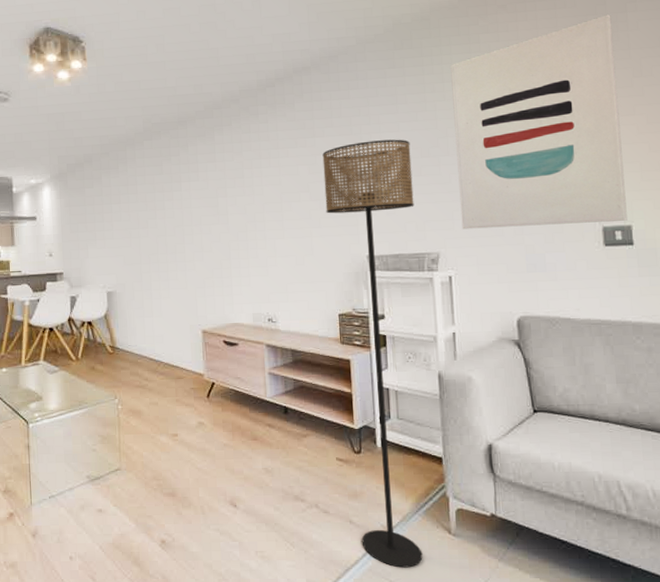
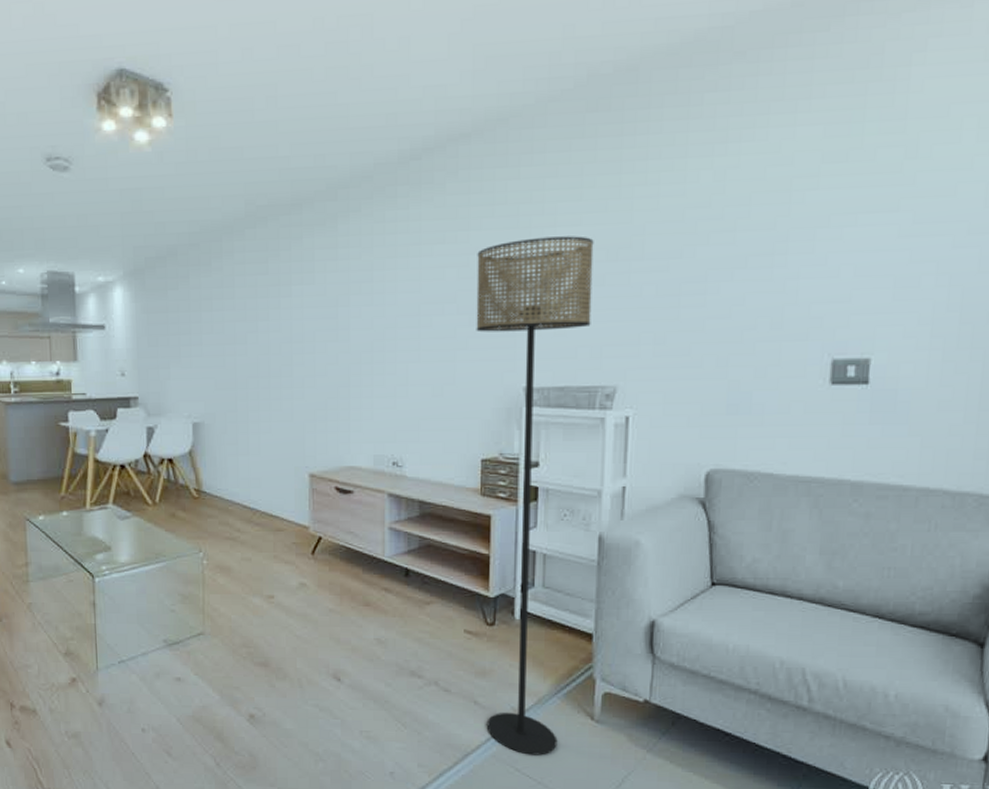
wall art: present [450,14,628,229] -> none [649,68,888,357]

